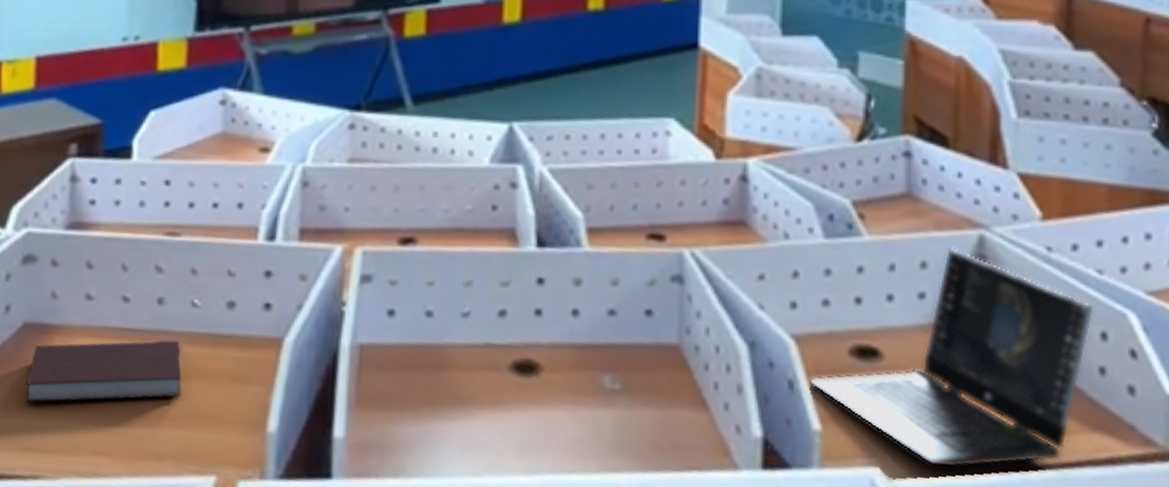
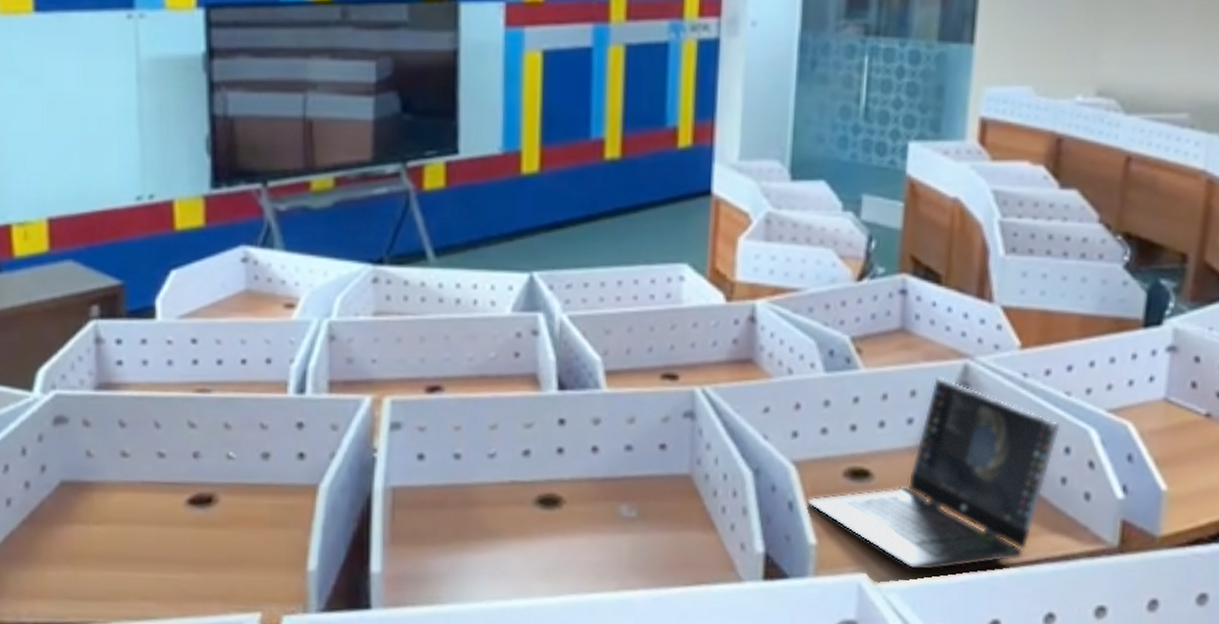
notebook: present [25,341,181,403] -> none [68,492,223,556]

